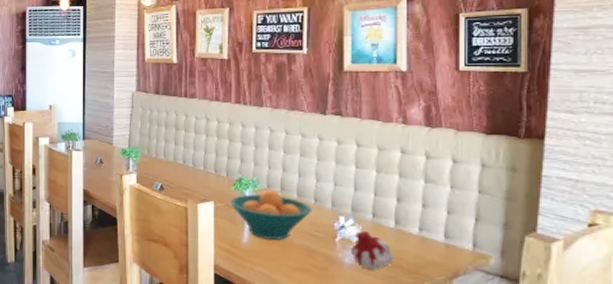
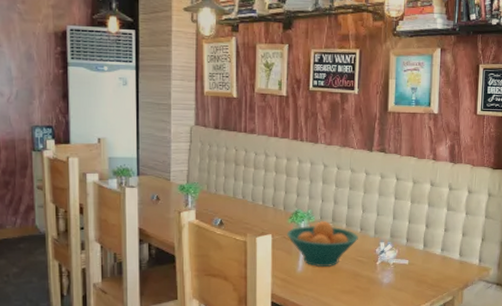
candle: present [351,231,395,270] -> none [389,254,422,287]

